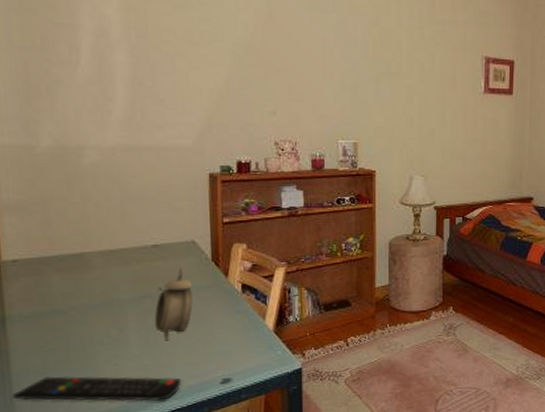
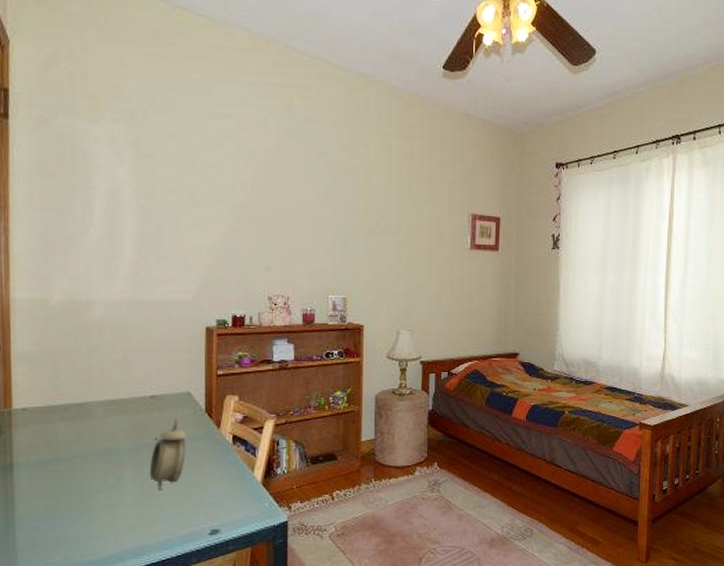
remote control: present [12,376,182,402] -> none [15,522,173,550]

